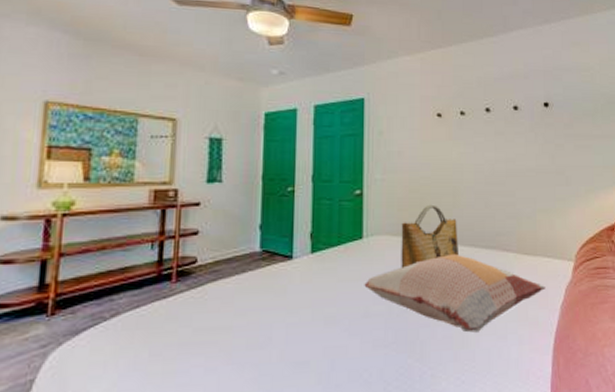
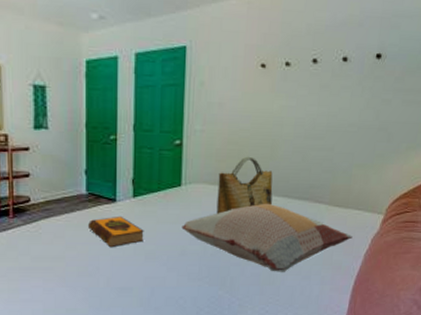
hardback book: none [261,274,323,313] -> present [88,215,144,248]

